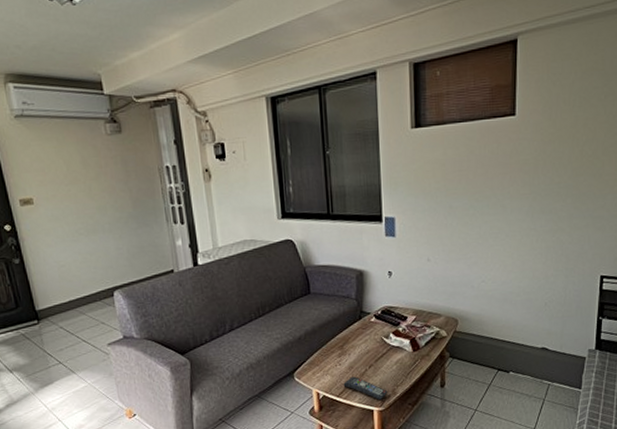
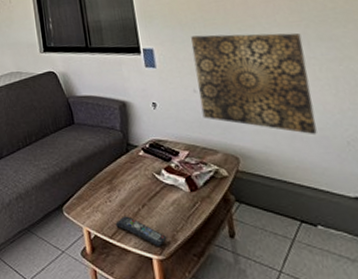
wall art: none [431,204,528,298] -> present [191,33,317,135]

